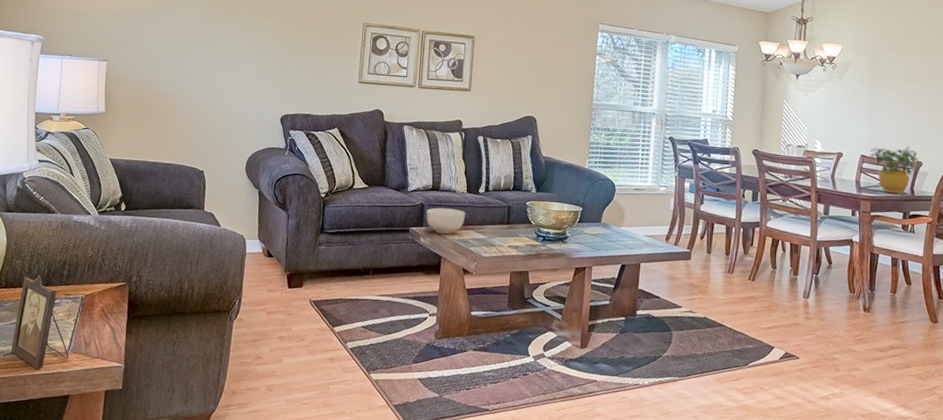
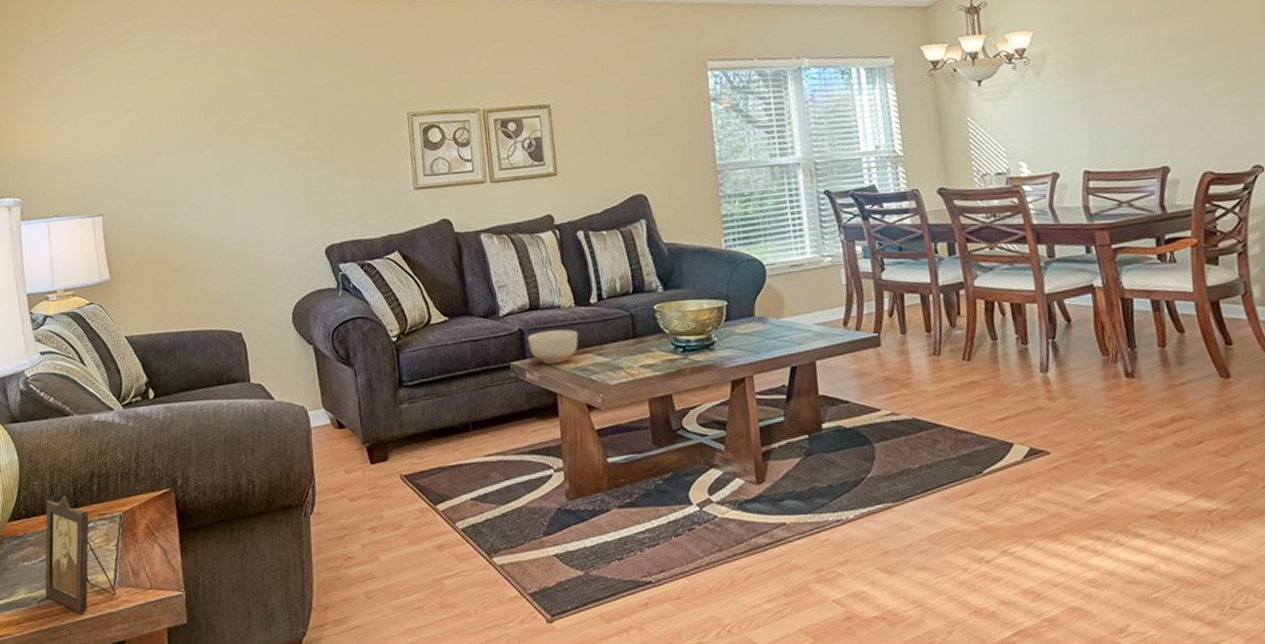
potted flower: present [869,145,919,194] -> none [1095,148,1165,215]

